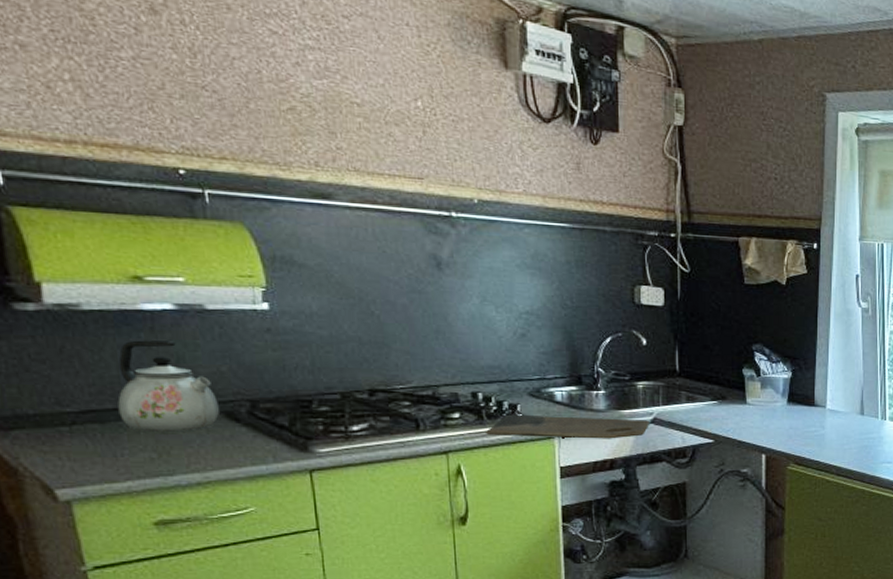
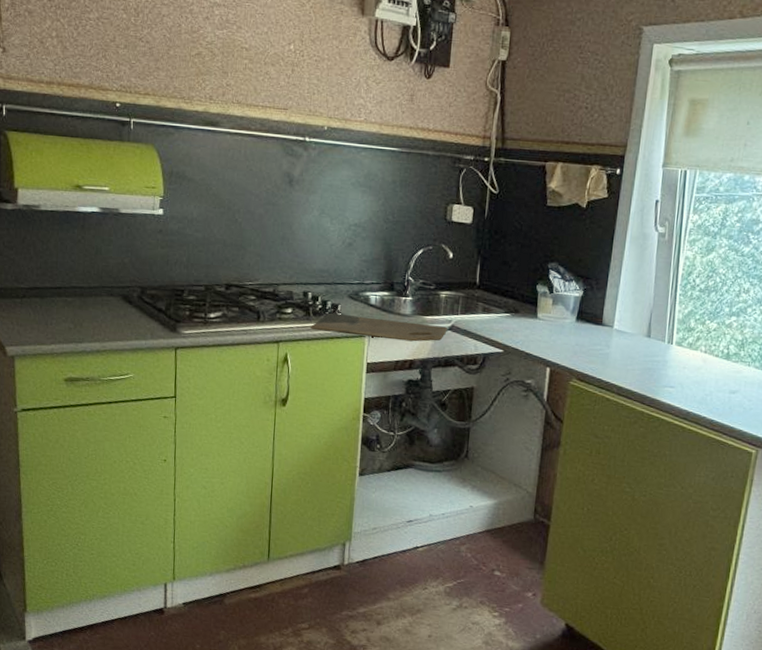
kettle: present [117,340,221,433] -> none [52,235,120,309]

